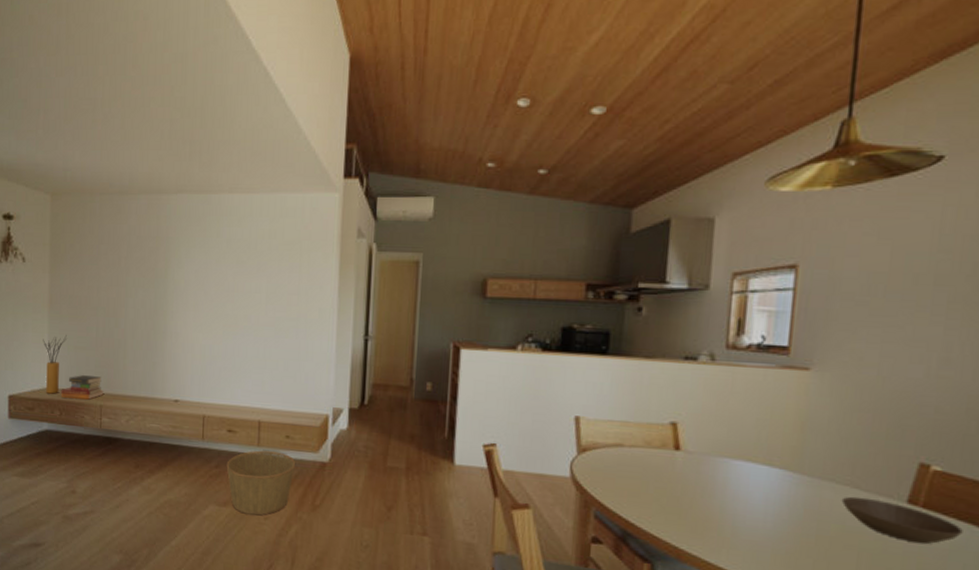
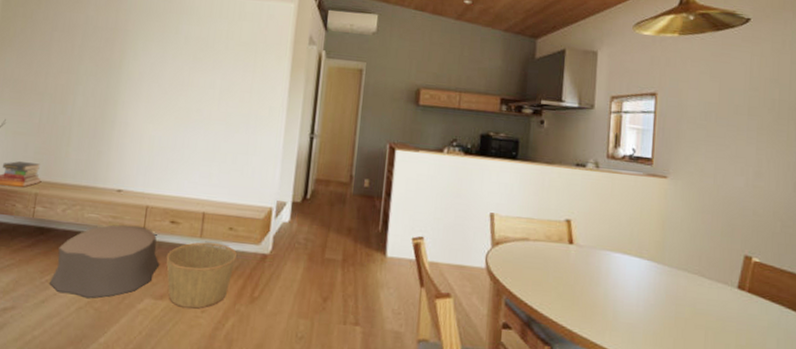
pouf: none [121,434,221,505] -> present [48,224,160,299]
bowl: present [841,496,963,545] -> none [692,283,776,323]

